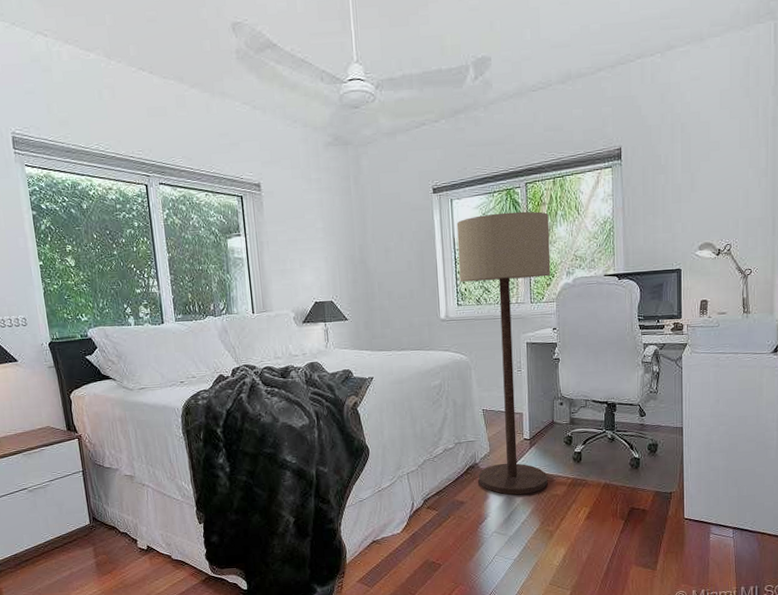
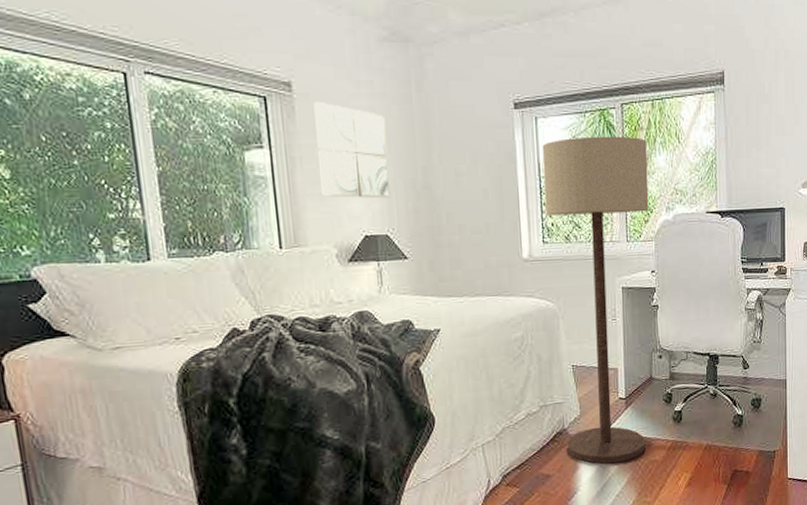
wall art: none [277,197,335,272] -> present [313,101,391,199]

